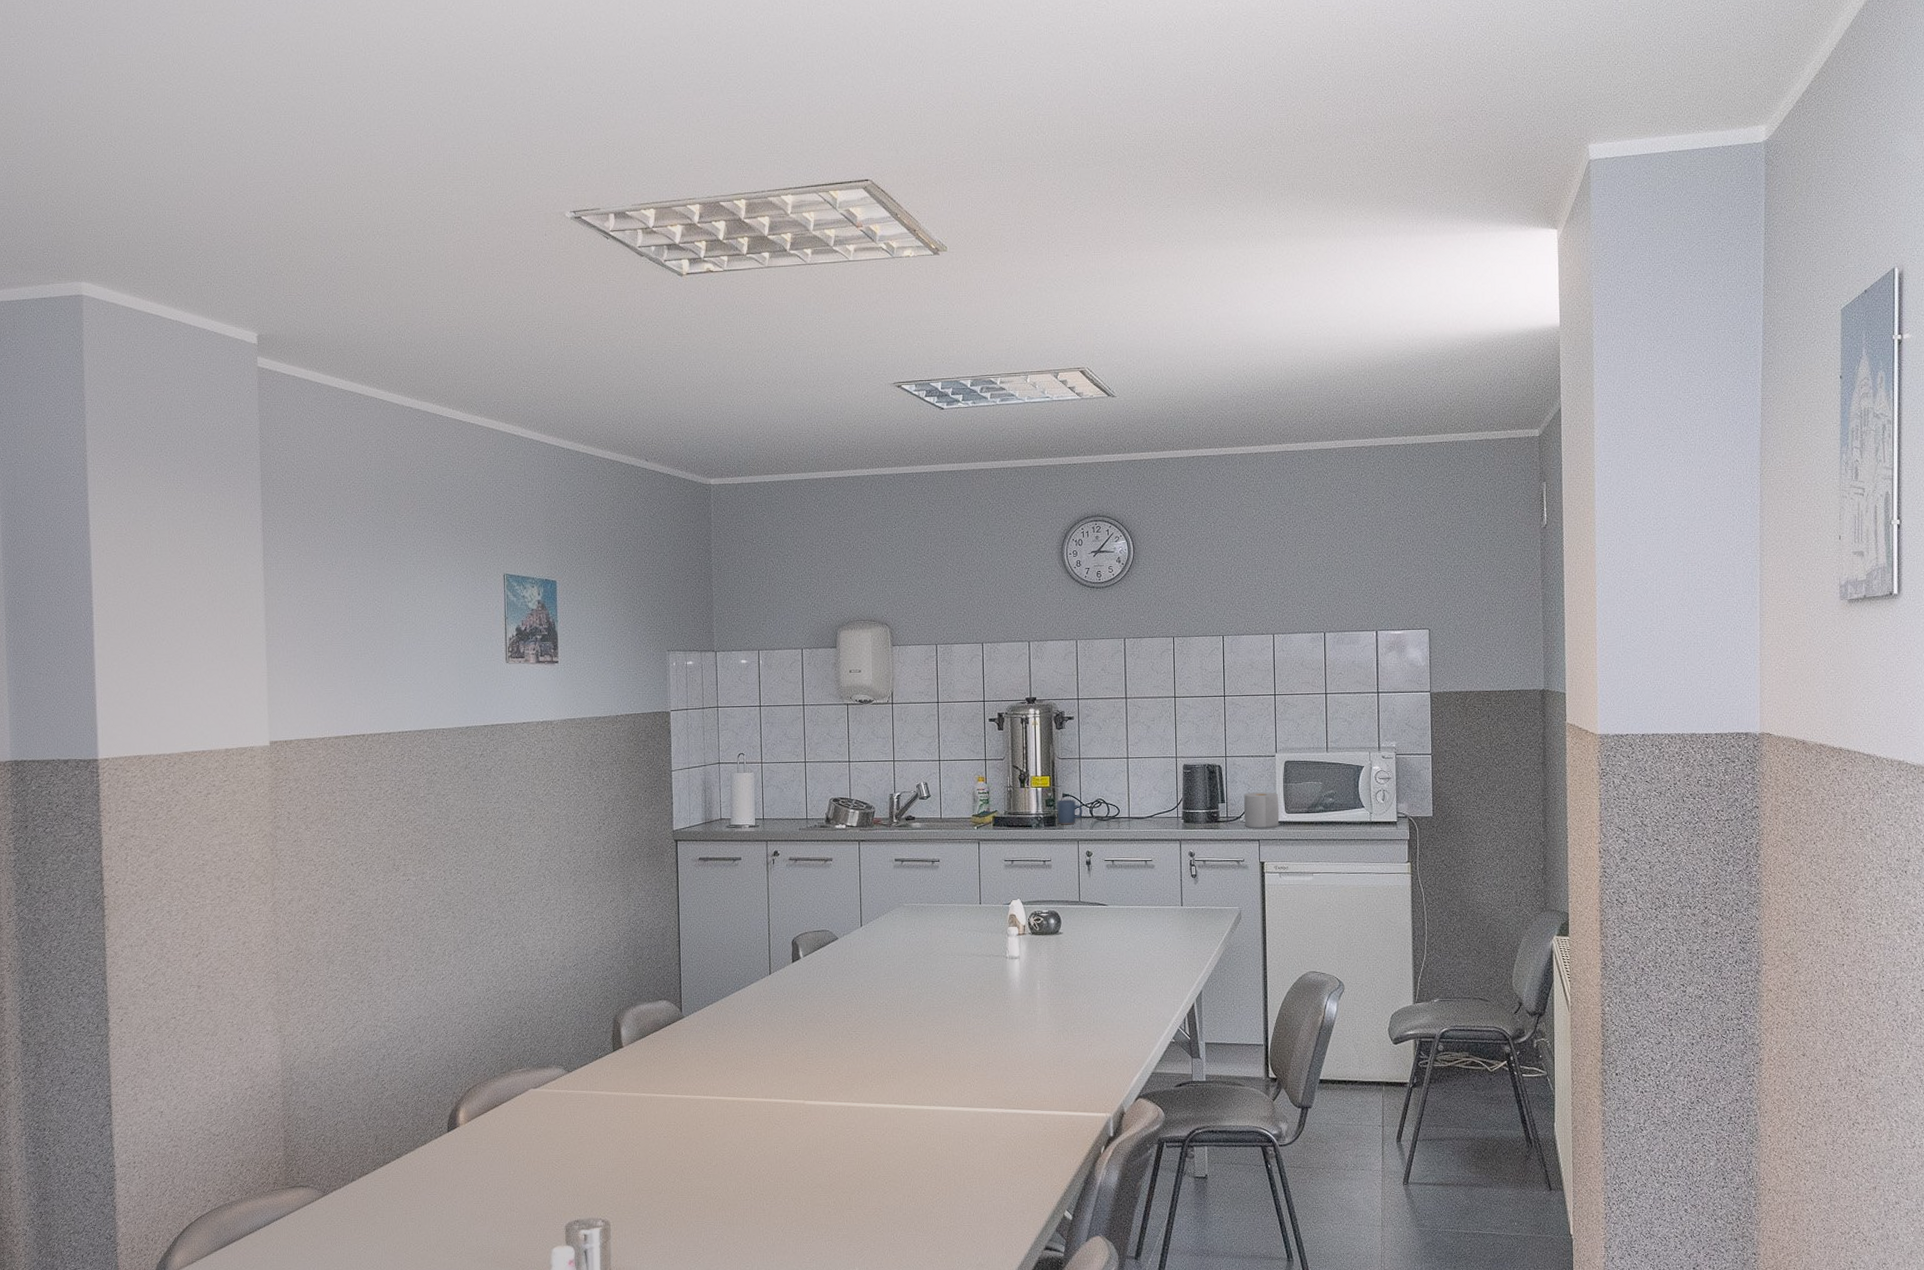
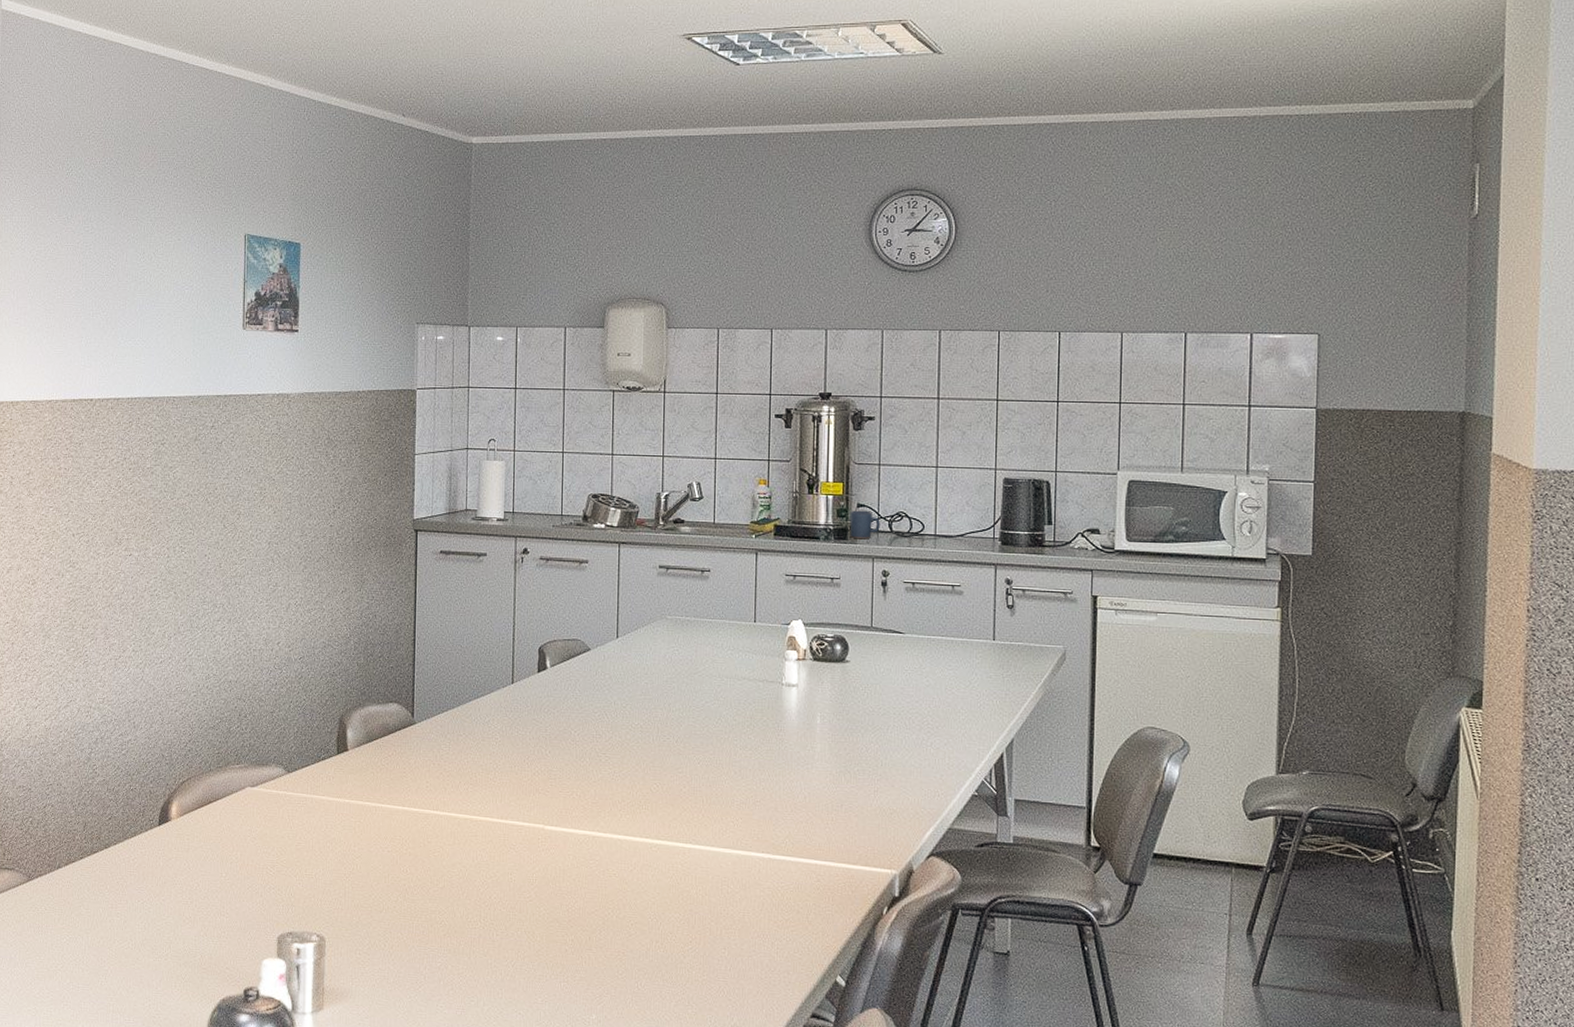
paper towel roll: present [1243,792,1280,829] -> none [1074,514,1119,558]

